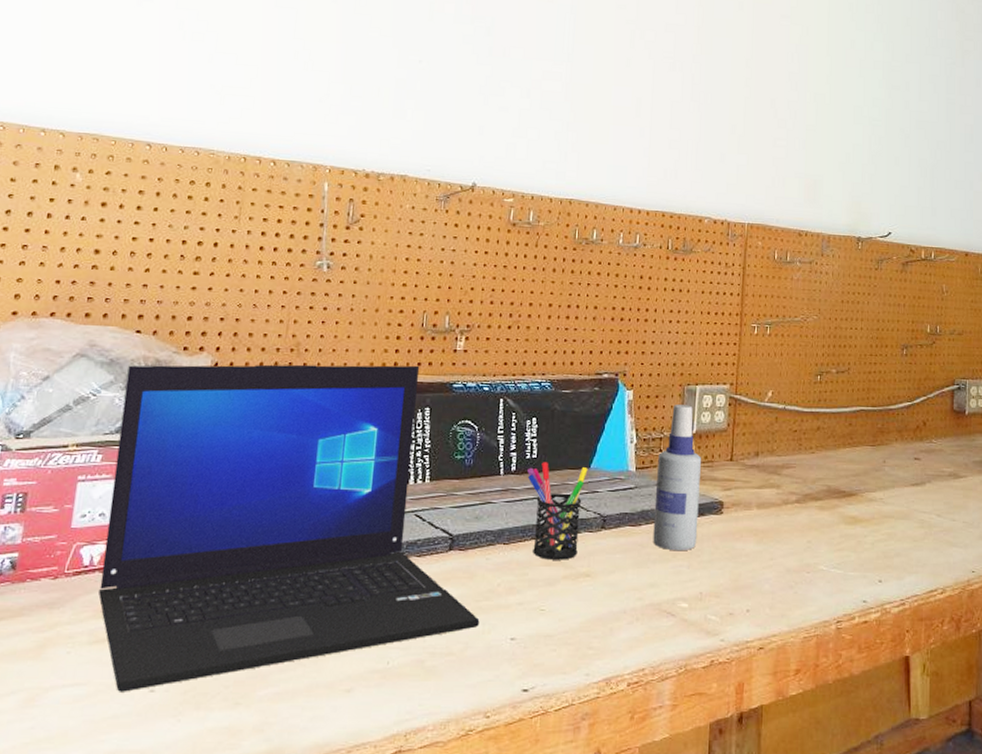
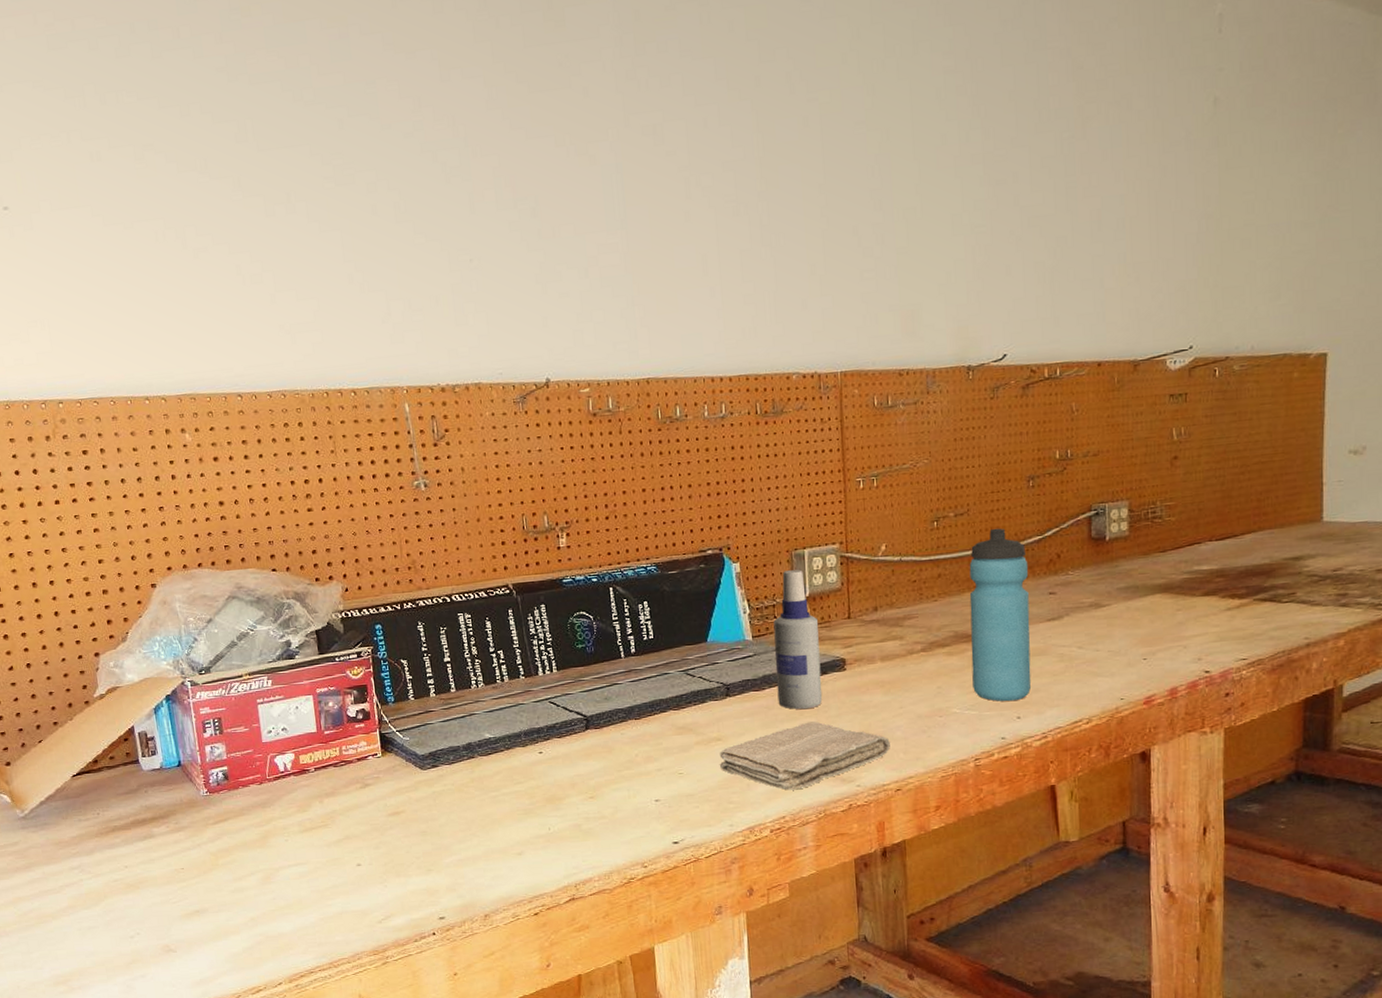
laptop: present [98,364,480,692] -> none [273,566,625,868]
pen holder: present [527,462,588,560] -> none [647,641,706,729]
washcloth: none [584,565,758,639] -> present [719,721,890,791]
water bottle: none [840,389,898,564] -> present [969,528,1031,702]

